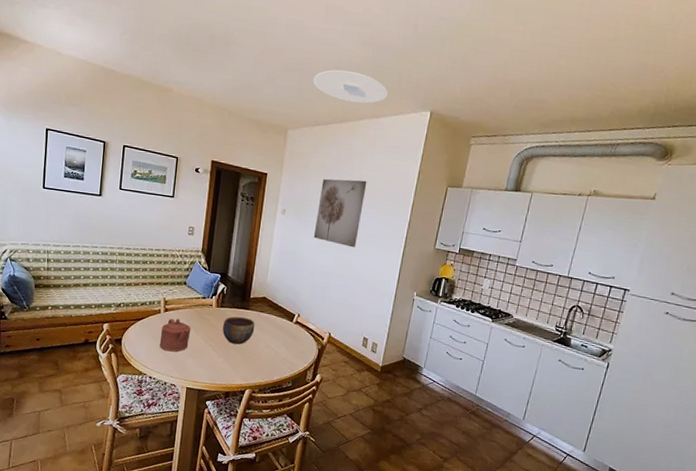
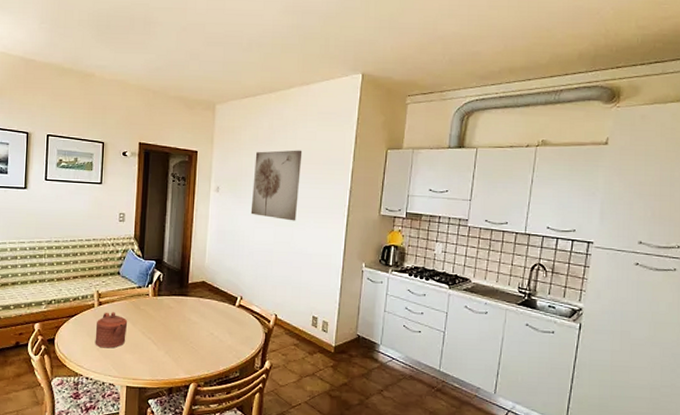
bowl: present [222,316,255,345] -> none [161,304,196,335]
ceiling light: present [313,70,388,104] -> none [238,39,316,71]

